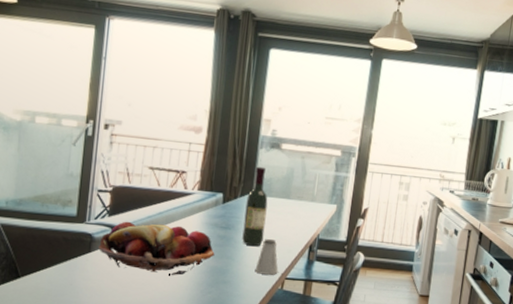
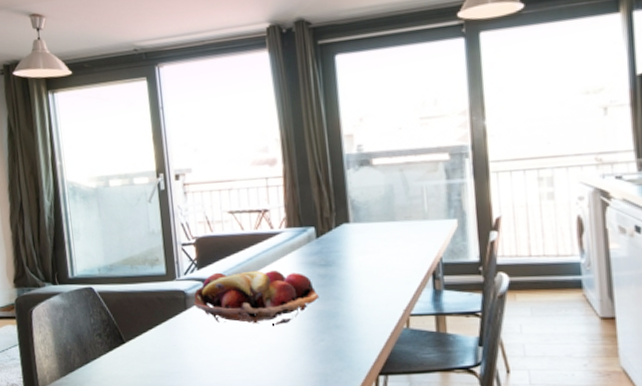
wine bottle: present [242,166,268,247] -> none [343,189,373,283]
saltshaker: present [255,239,279,275] -> none [370,271,399,313]

